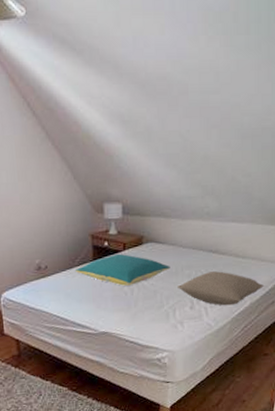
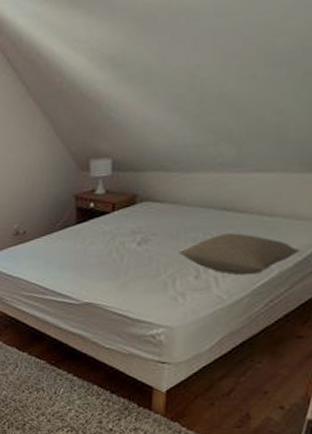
pillow: present [75,253,171,286] -> none [55,215,170,252]

